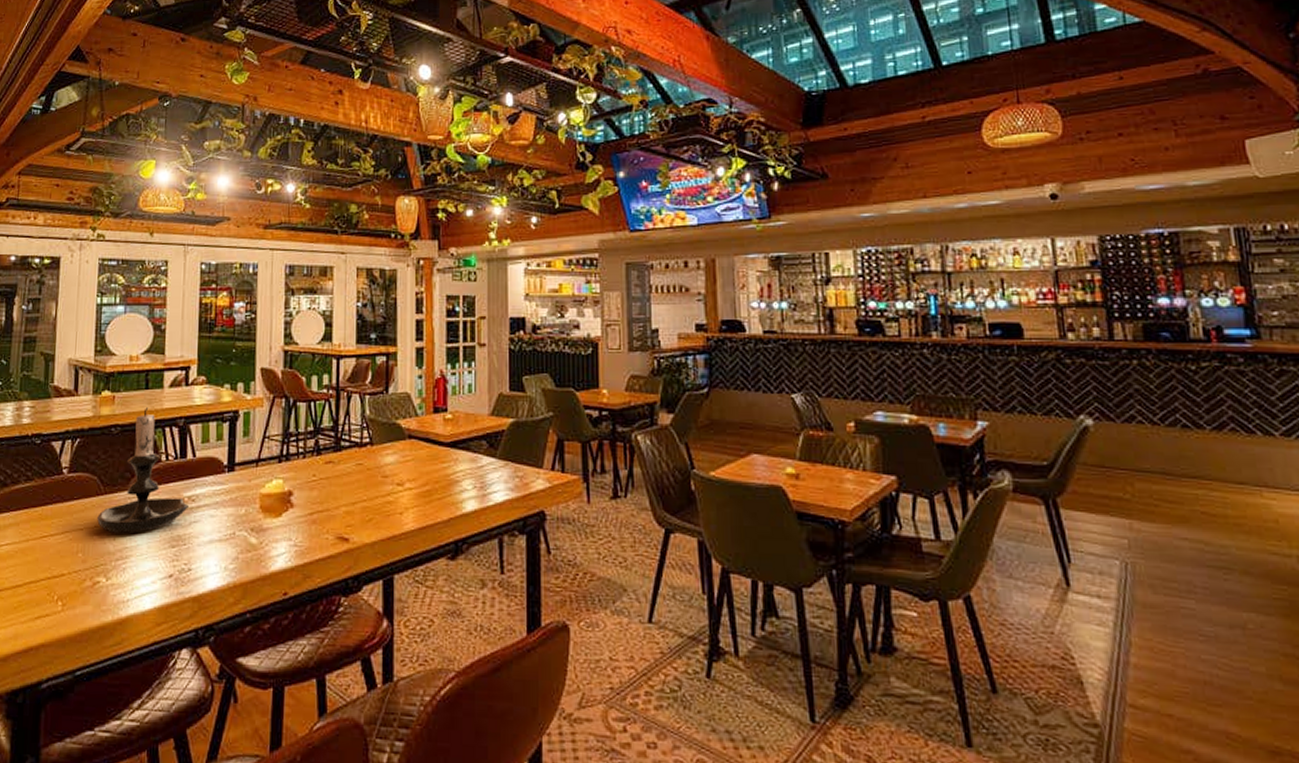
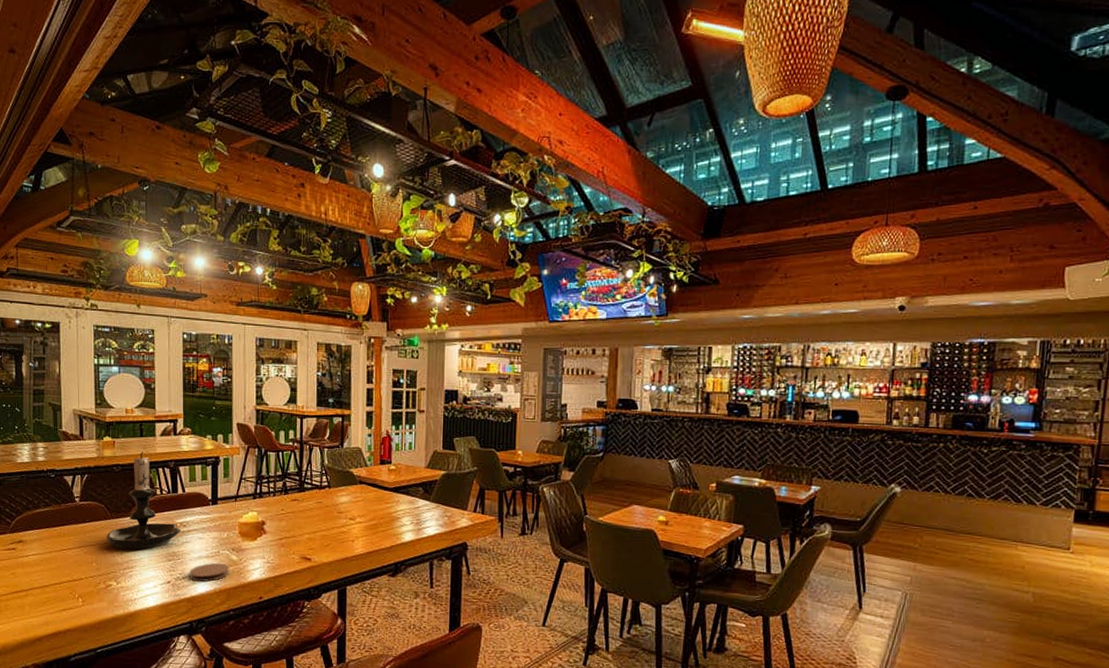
coaster: none [197,547,247,574] -> present [190,562,230,582]

